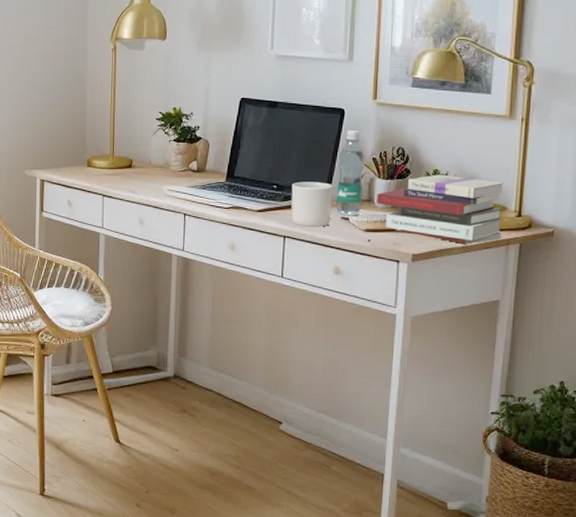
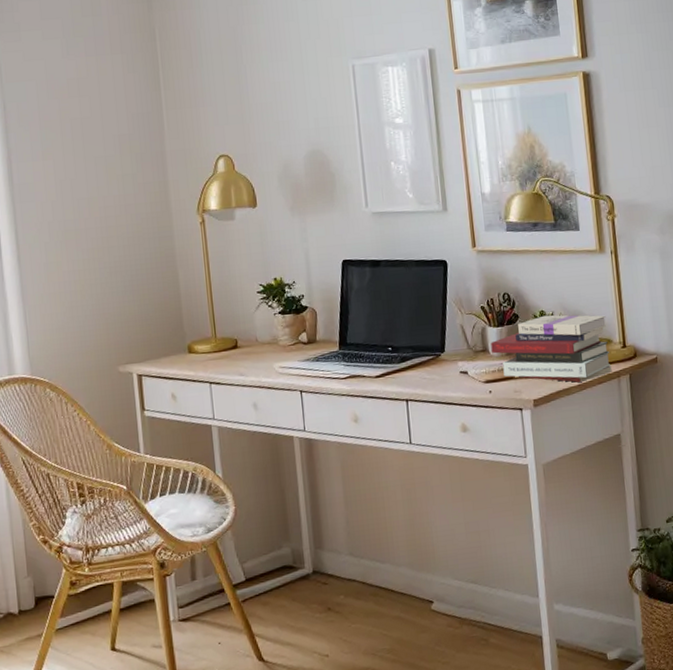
mug: present [291,182,334,227] -> none [406,338,450,387]
bottle: present [336,130,365,216] -> none [448,280,478,370]

